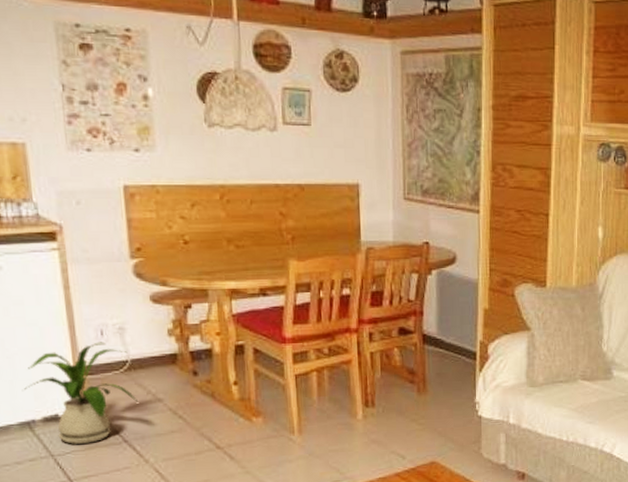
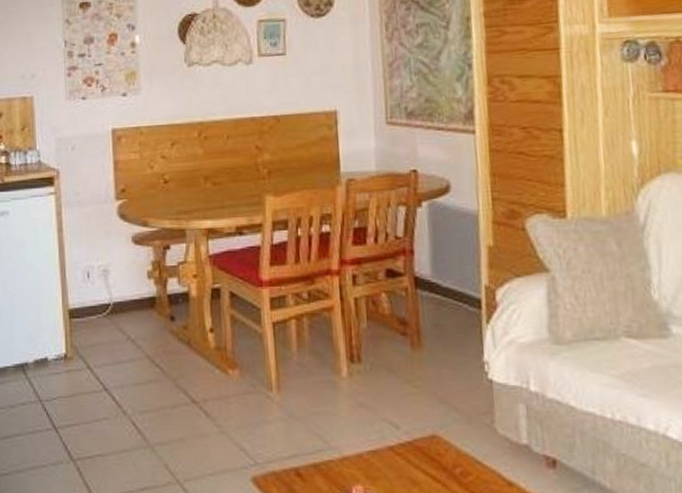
house plant: present [21,342,138,444] -> none [18,284,118,390]

